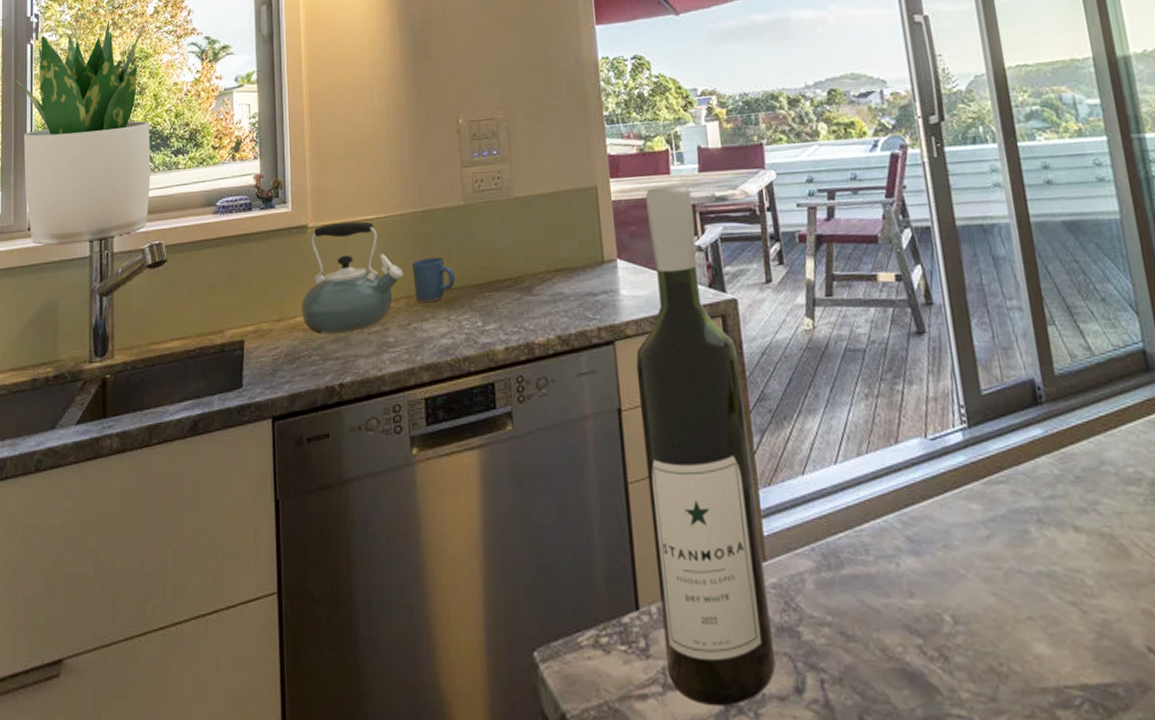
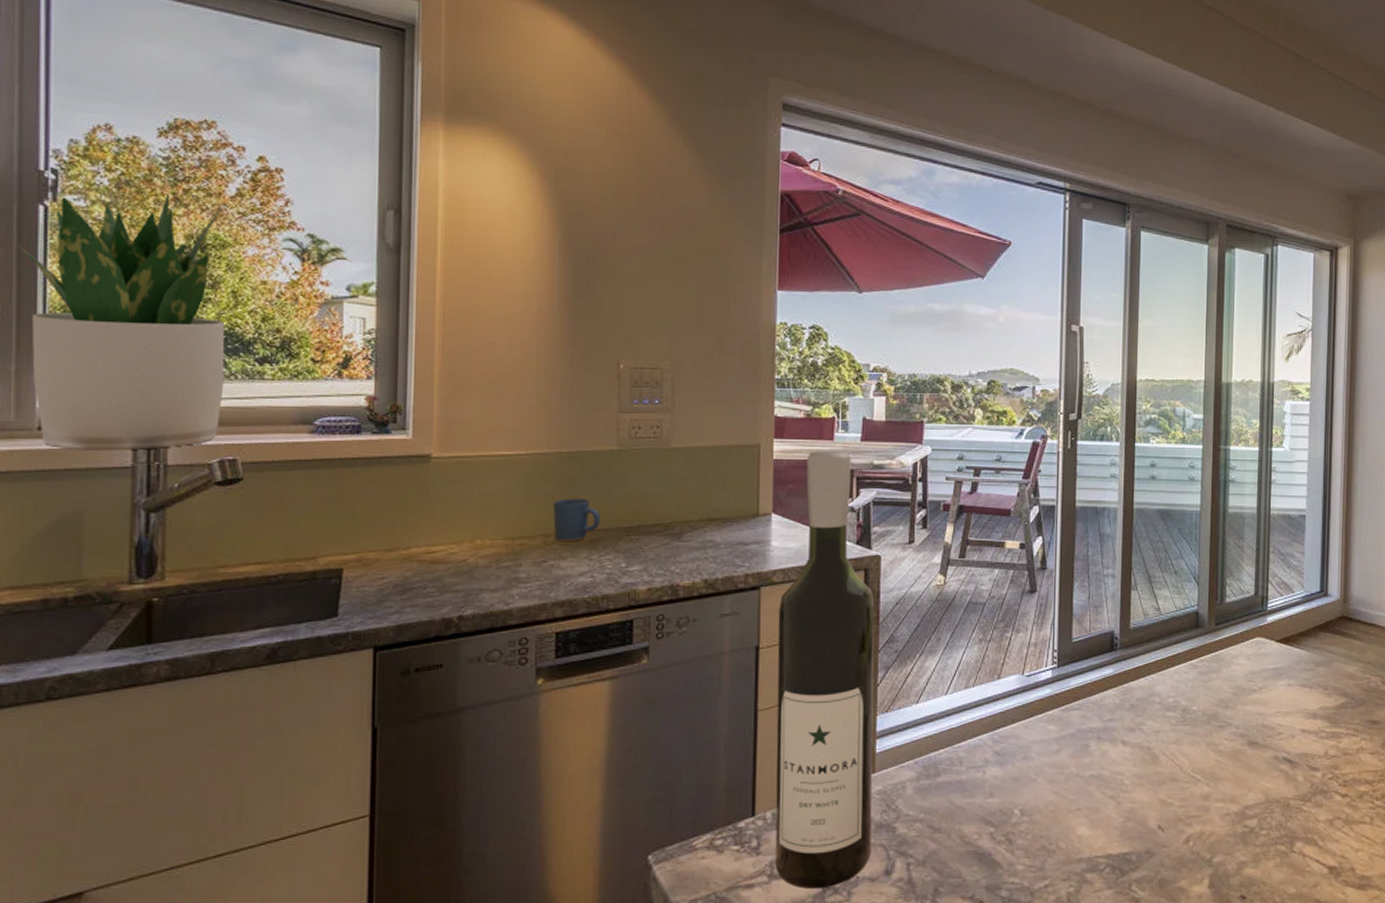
kettle: present [300,221,404,335] -> none [416,456,543,567]

